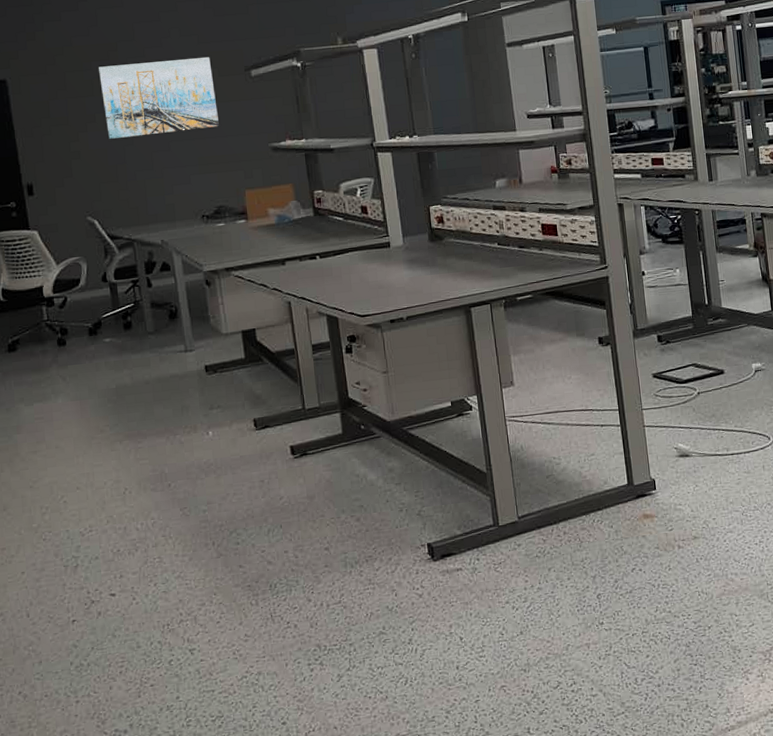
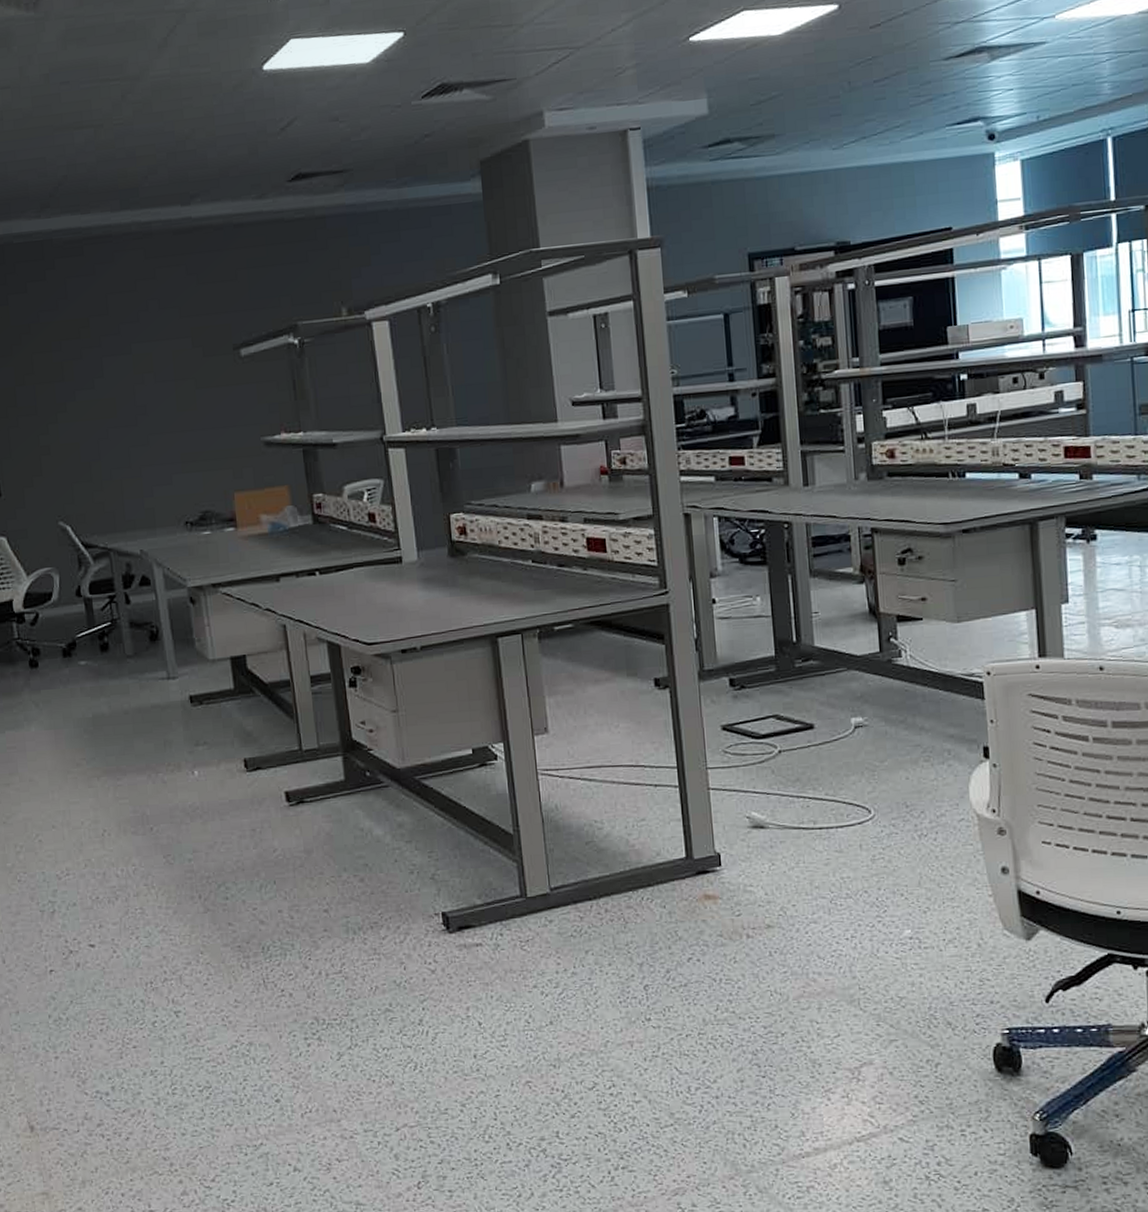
wall art: present [98,57,219,139] -> none [68,334,204,432]

